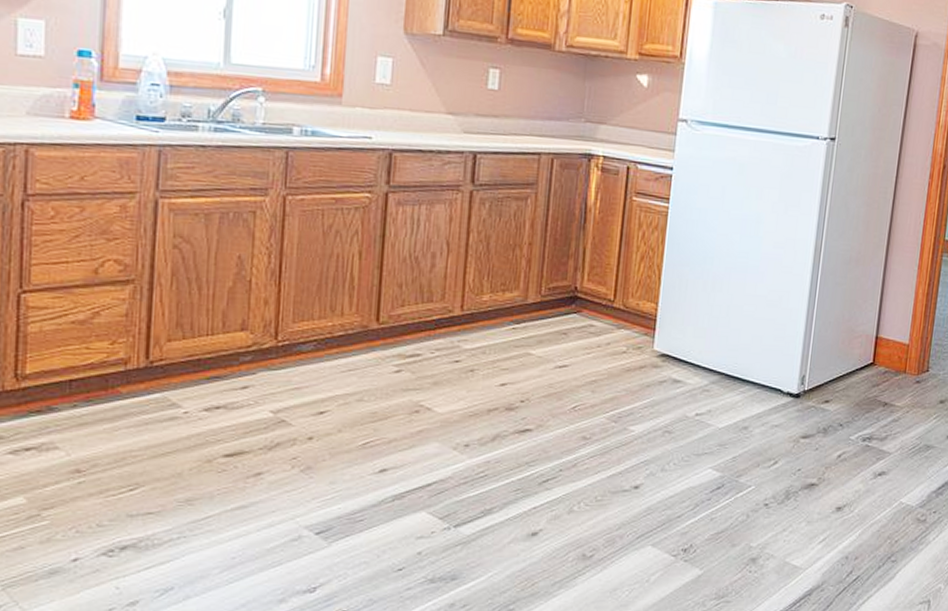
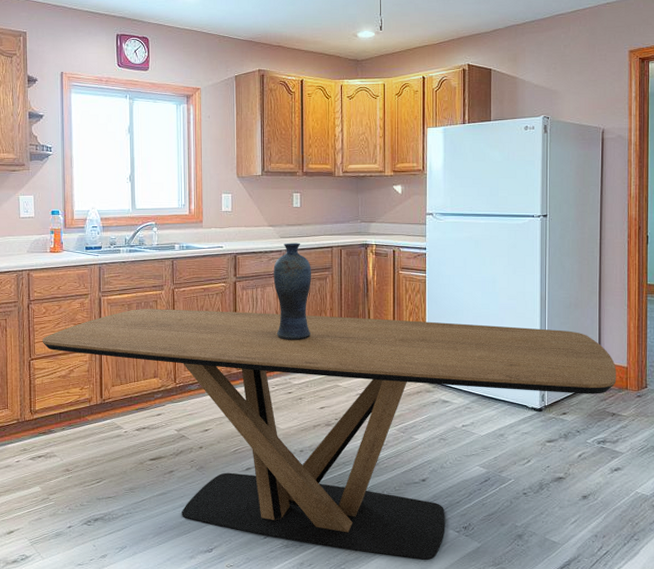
dining table: none [45,222,896,595] -> present [42,309,617,561]
vase: none [445,141,507,286] -> present [273,243,312,340]

